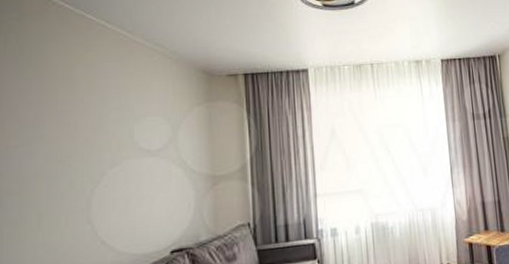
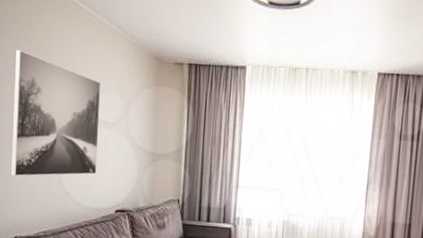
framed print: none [21,82,142,236] -> present [10,49,101,177]

